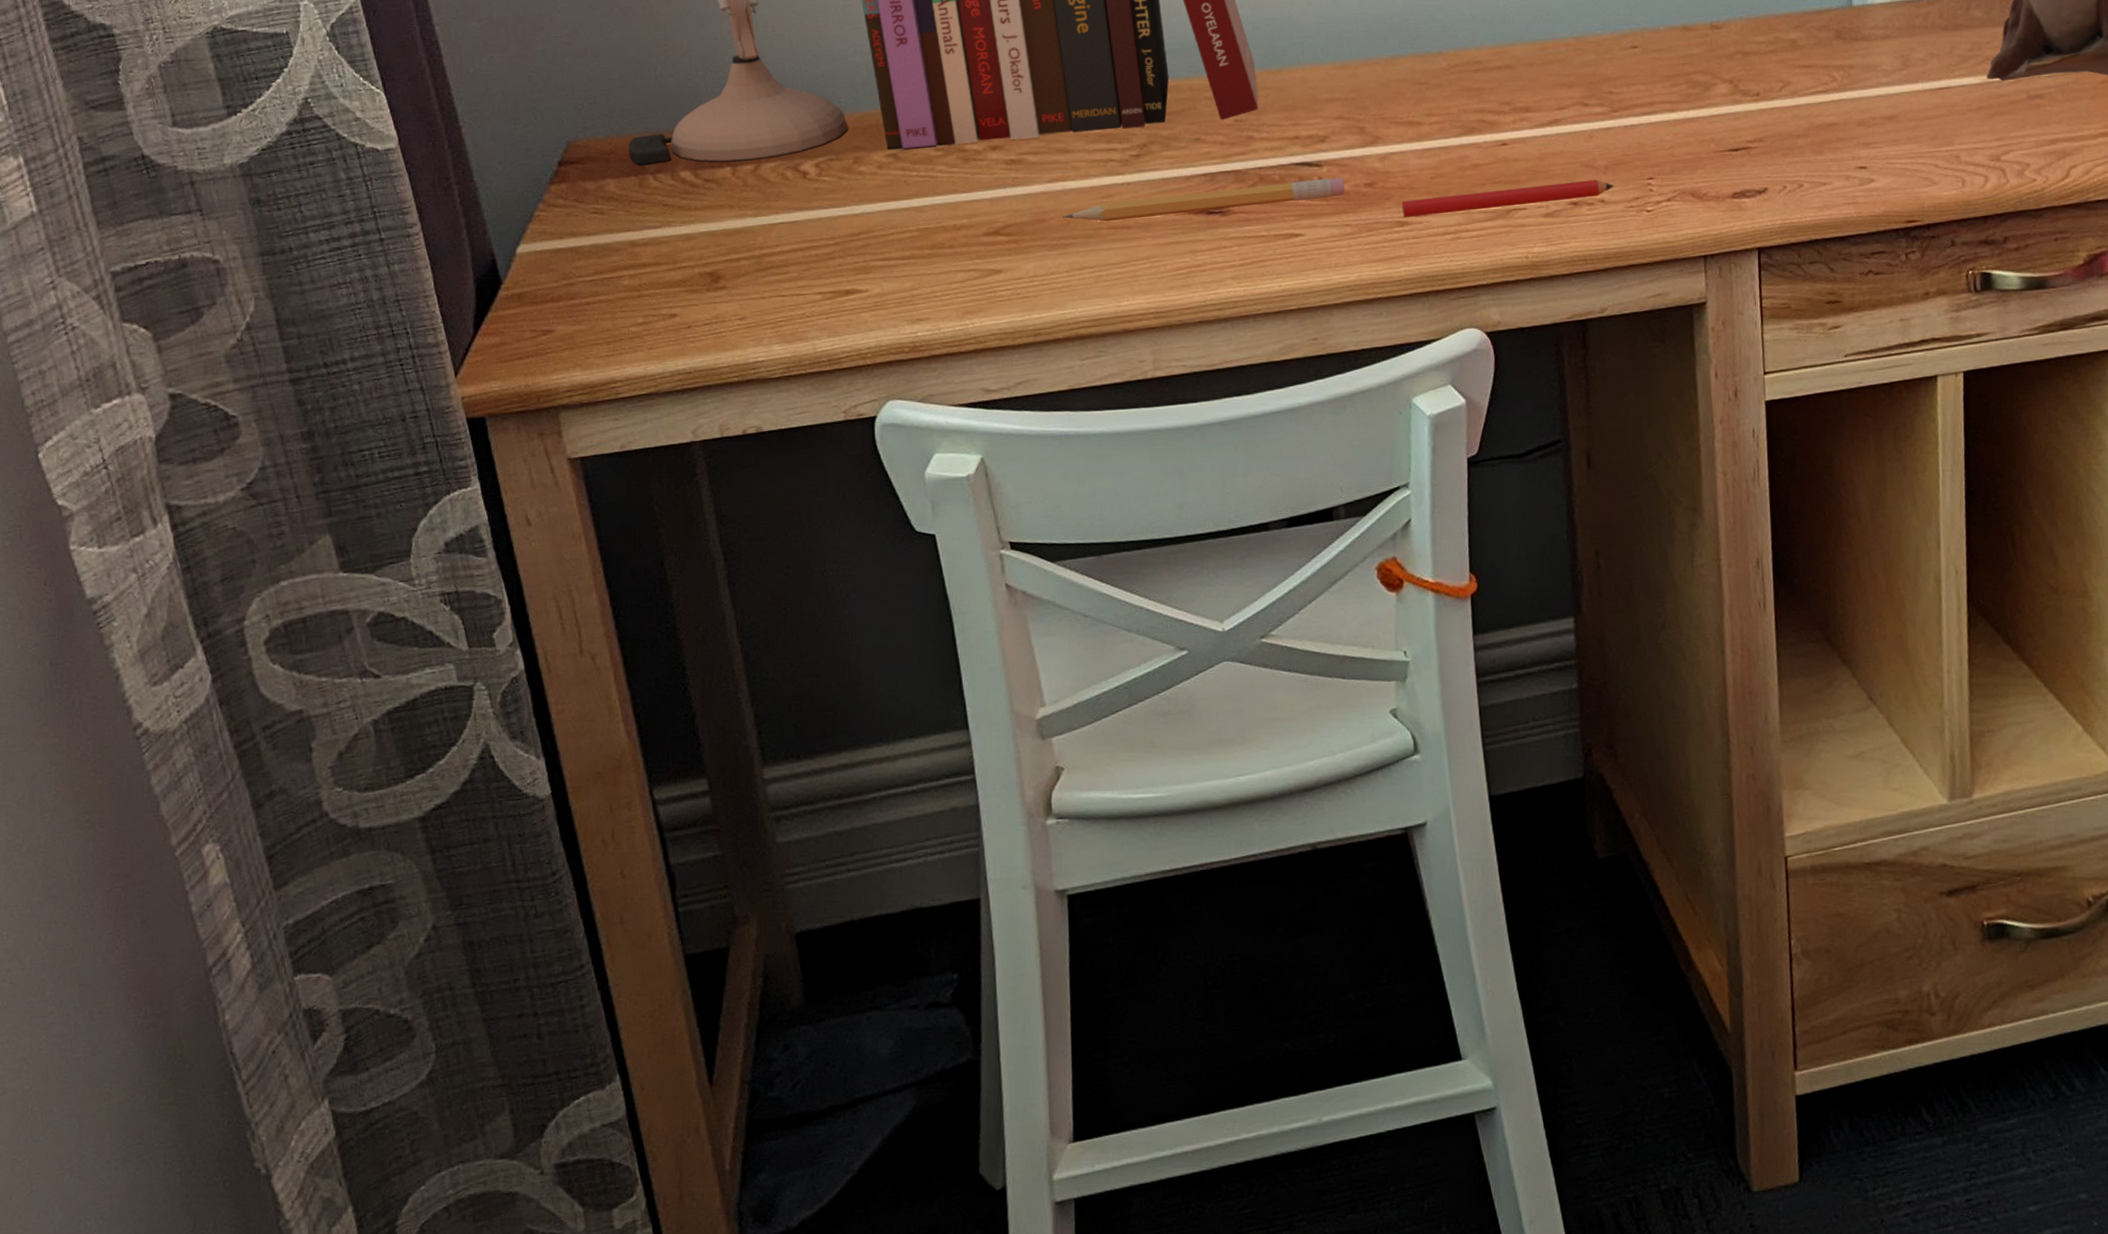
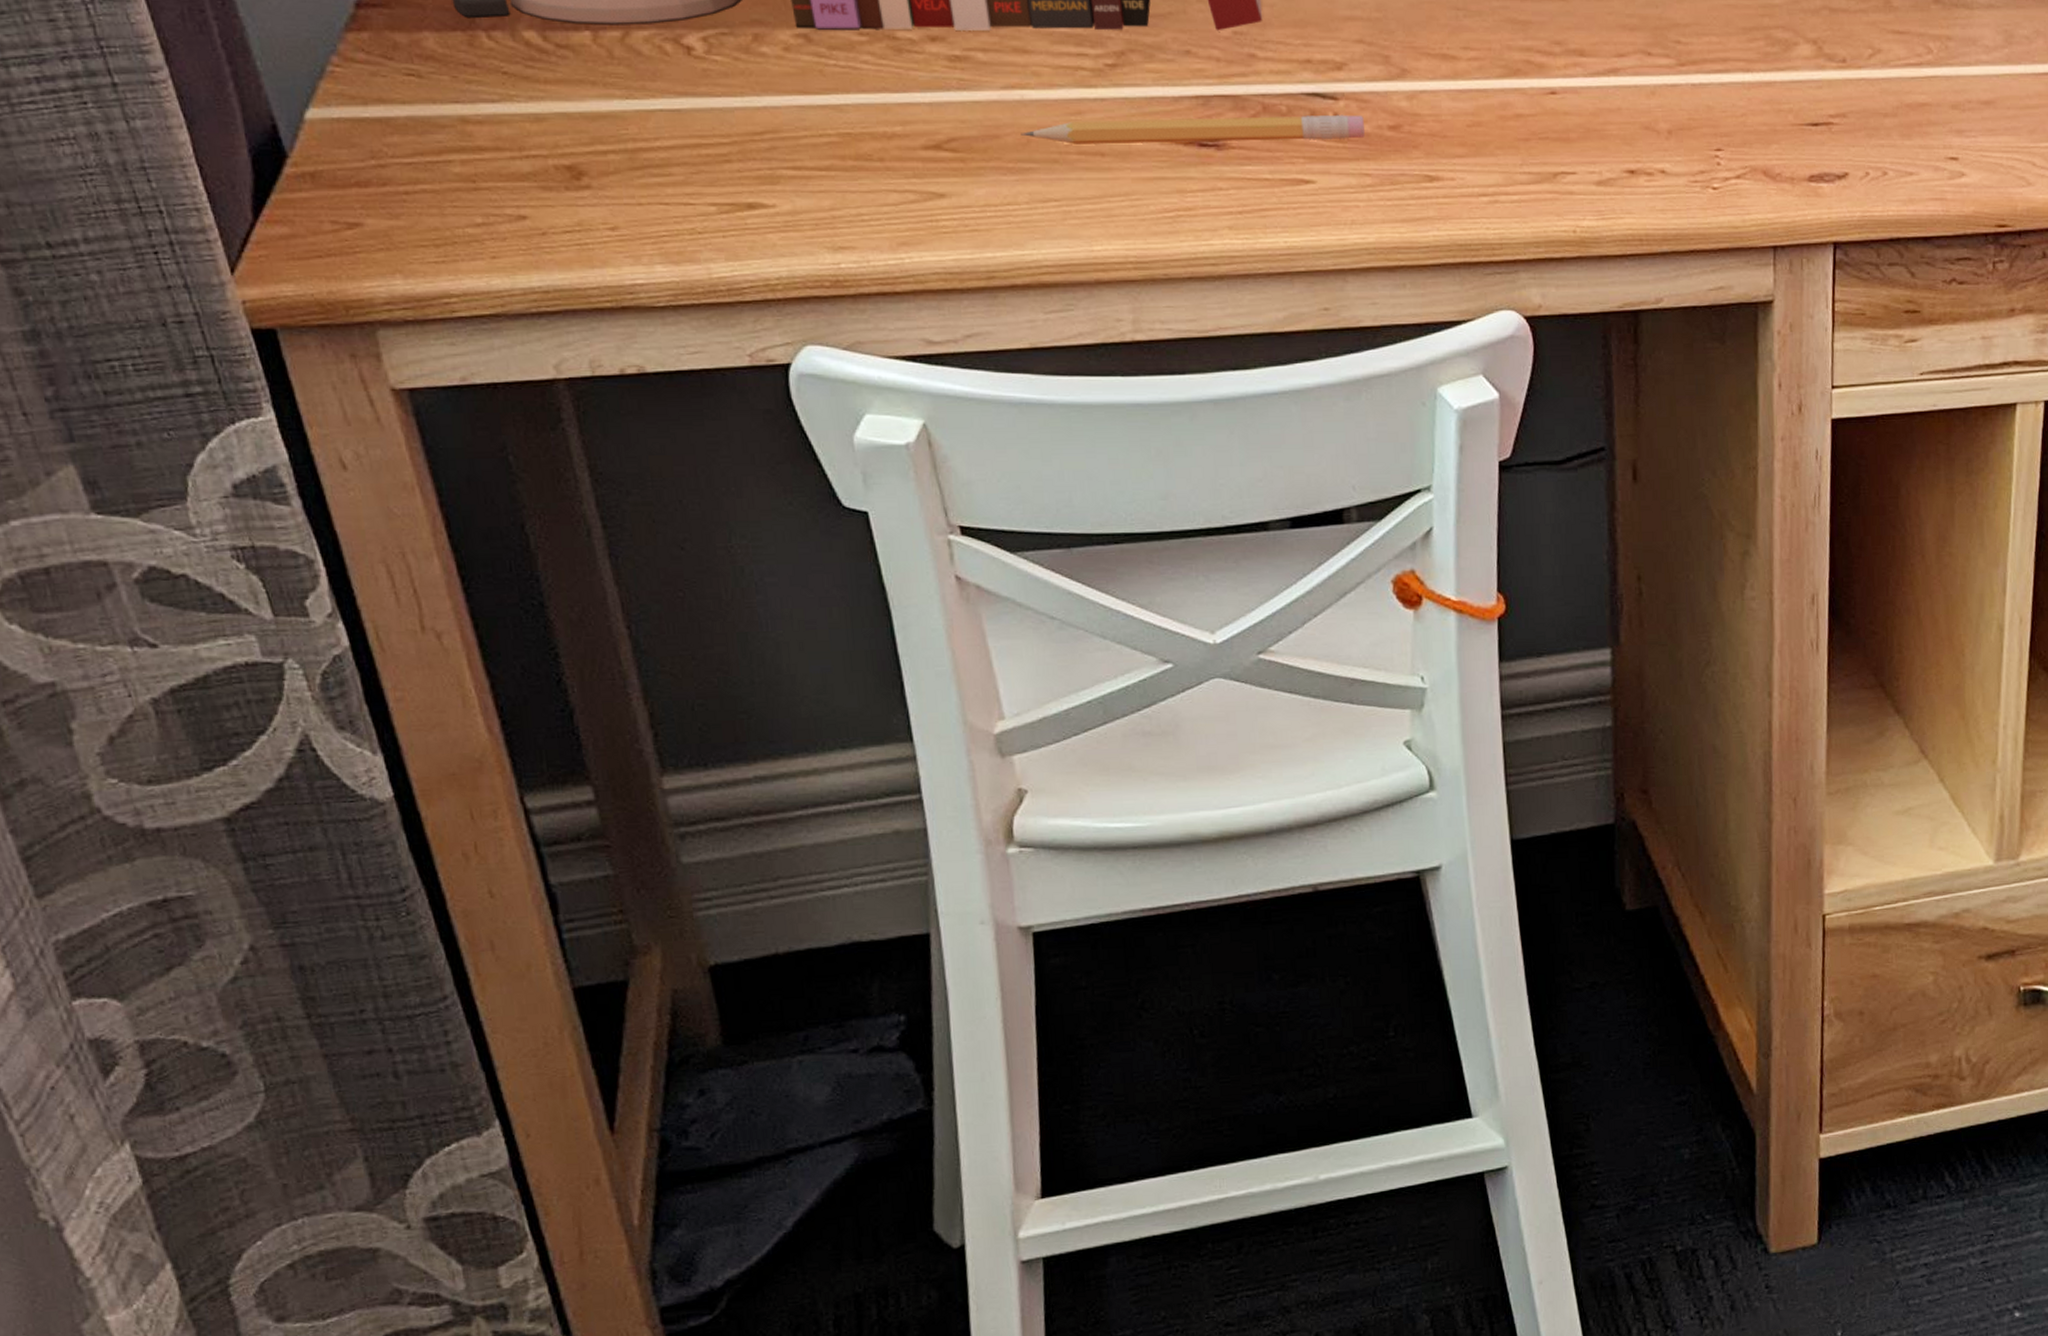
pencil: present [1401,179,1614,218] -> none [1431,145,1678,172]

